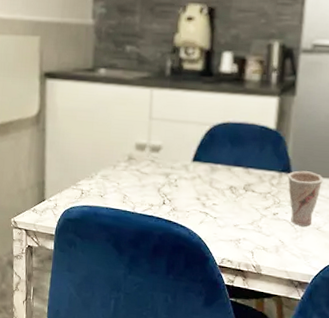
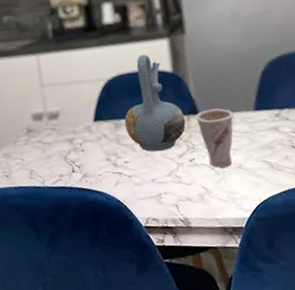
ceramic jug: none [220,107,278,201] -> present [124,54,186,152]

